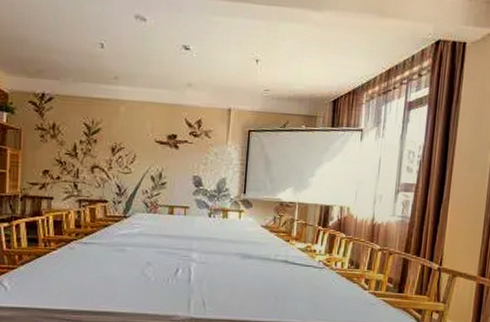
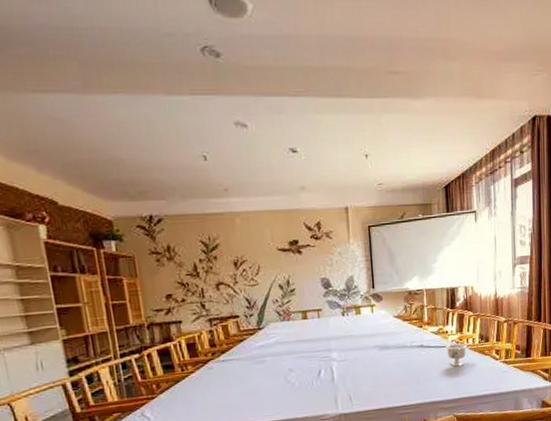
teacup: none [311,263,335,290] -> present [445,342,467,367]

